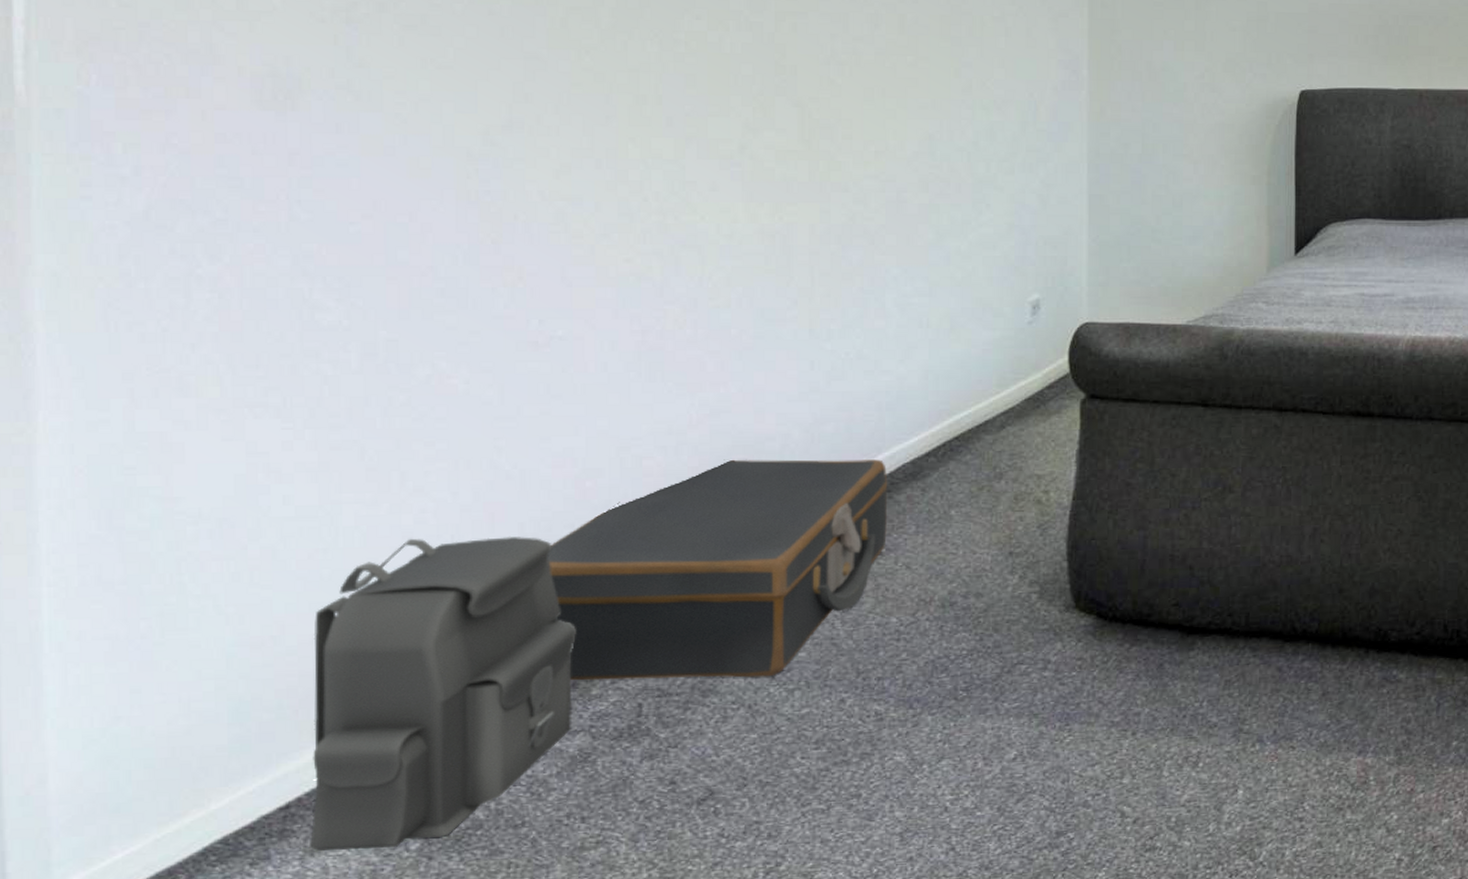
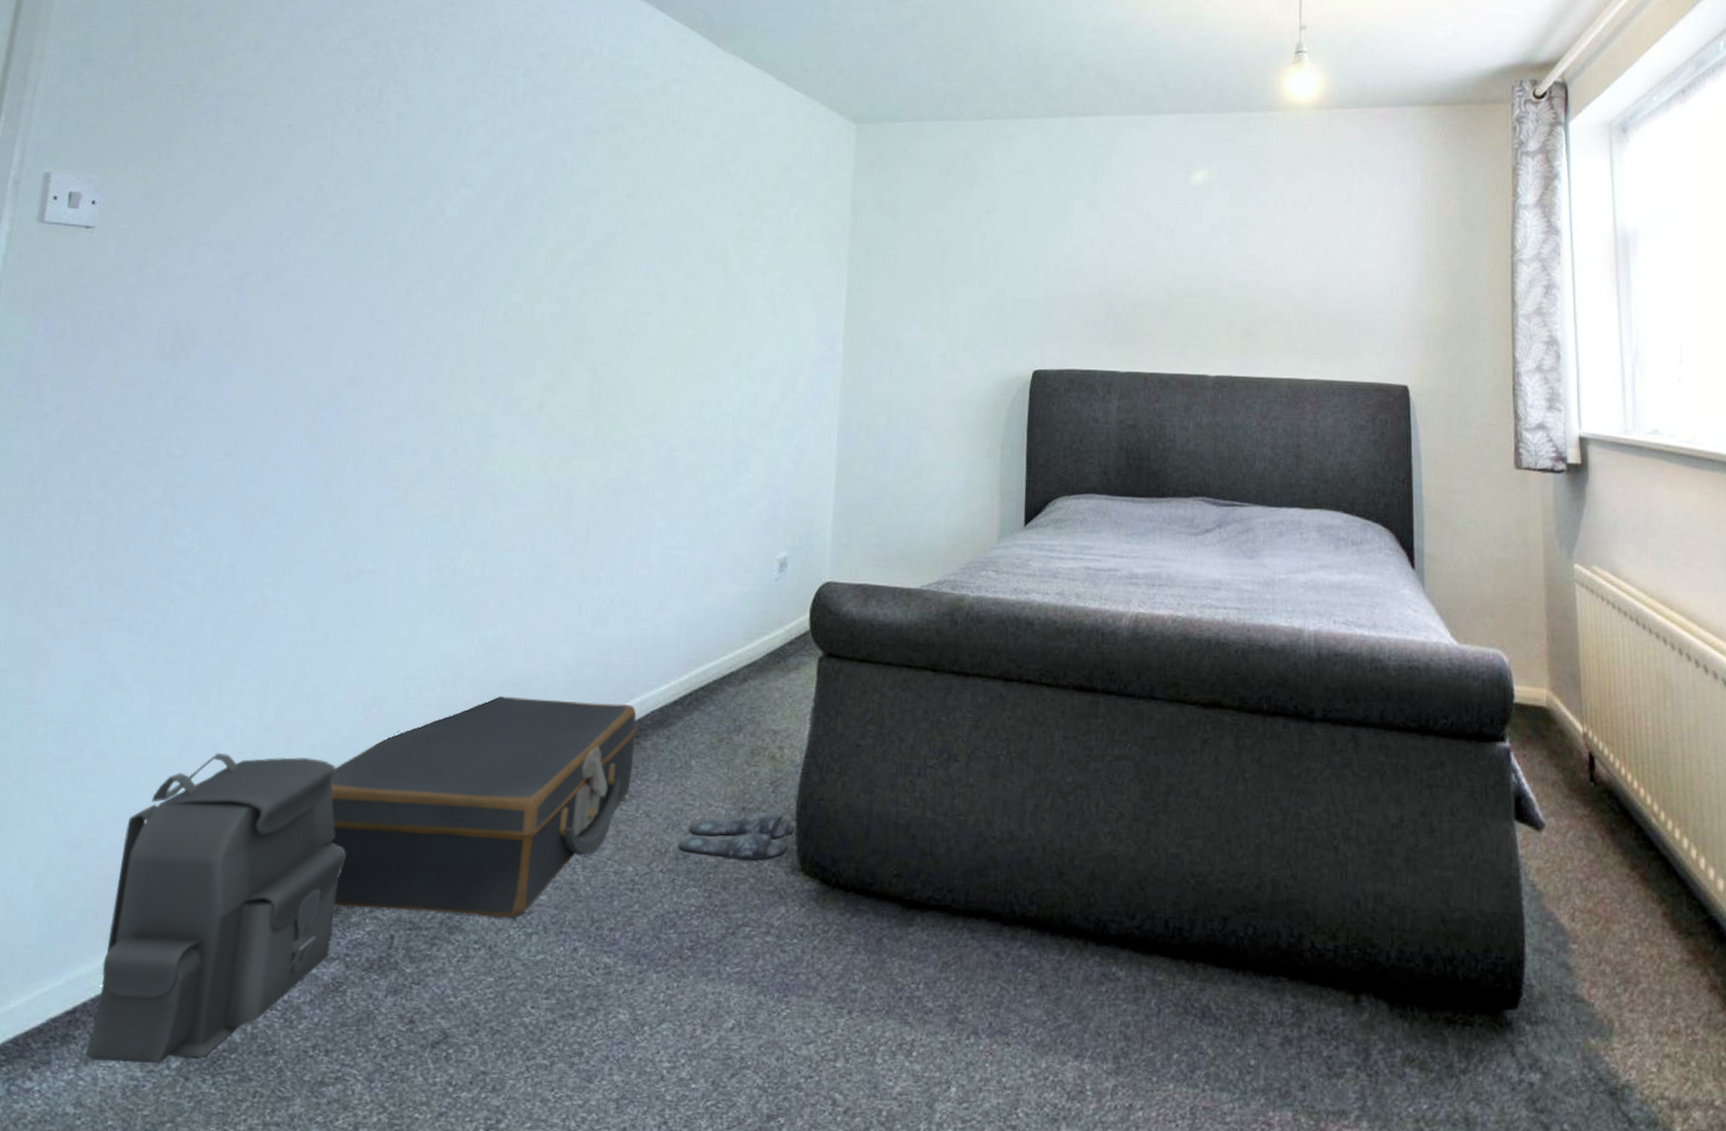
slippers: none [944,555,1067,603] -> present [679,812,795,860]

